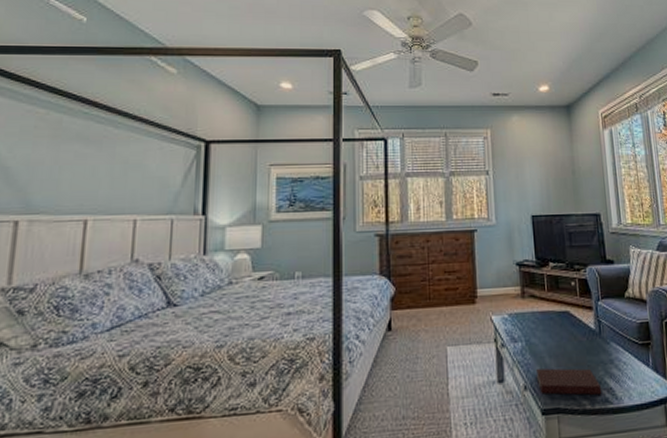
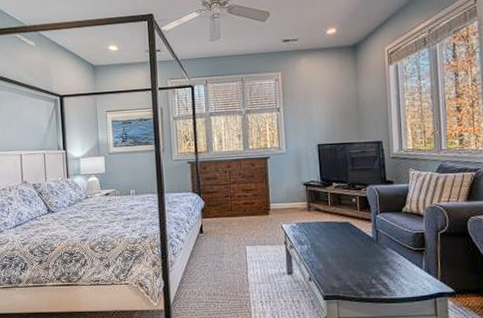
notebook: present [535,368,602,396] -> none [319,265,377,288]

